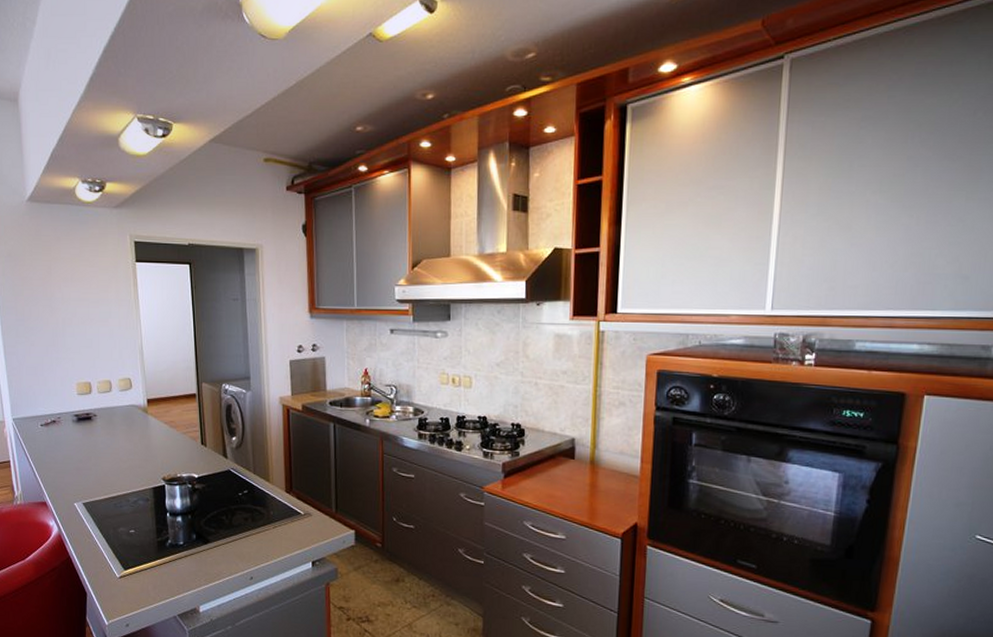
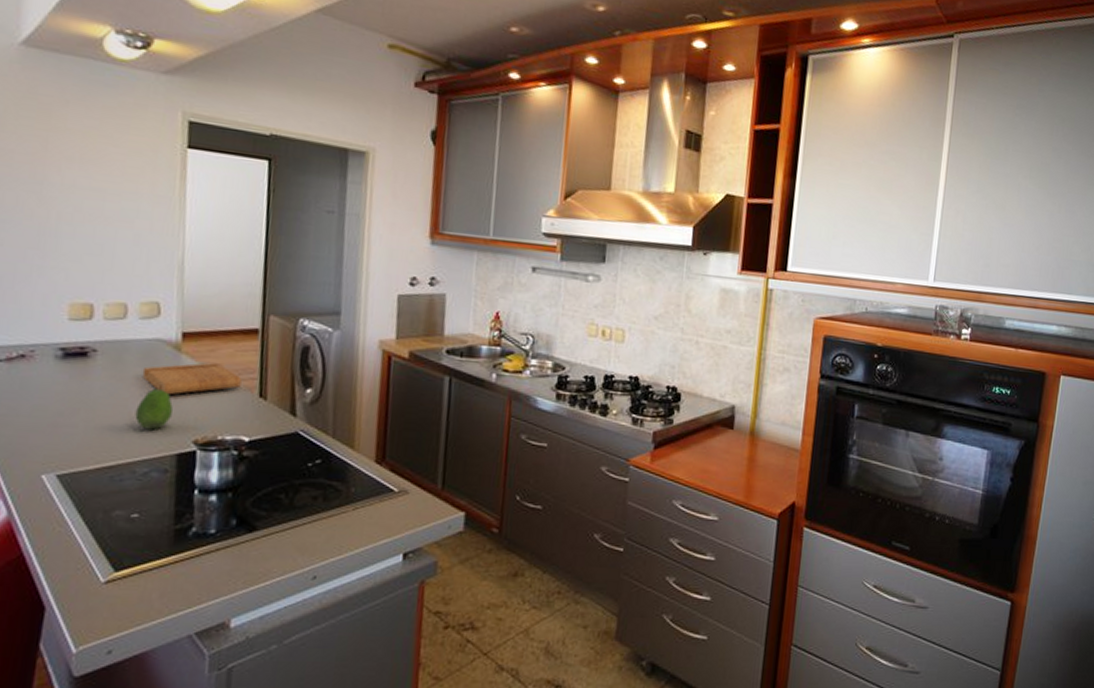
fruit: none [124,440,147,471] -> present [135,388,173,430]
cutting board: none [125,421,188,445] -> present [142,362,242,395]

